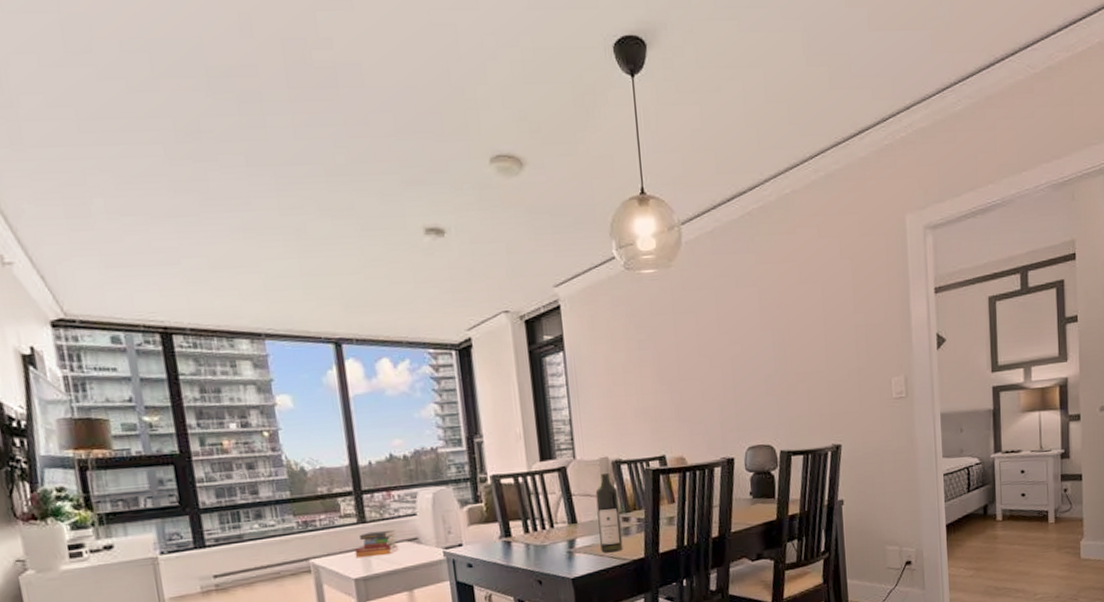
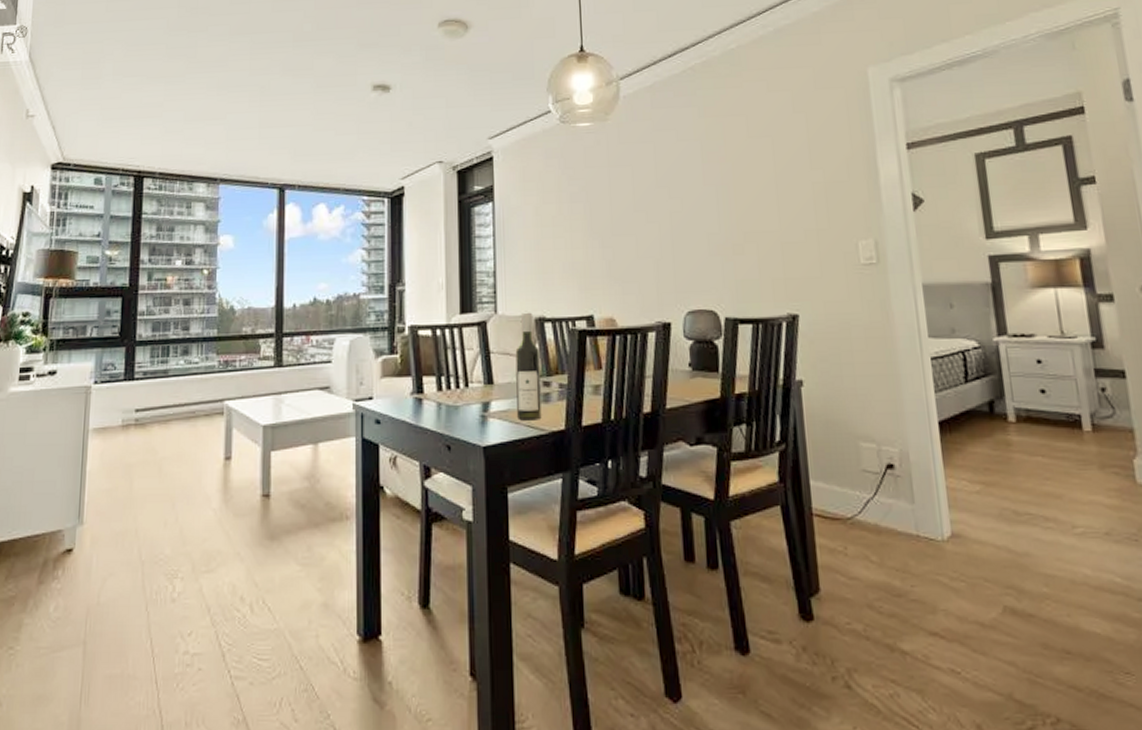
books: present [354,529,399,558] -> none [267,376,310,404]

